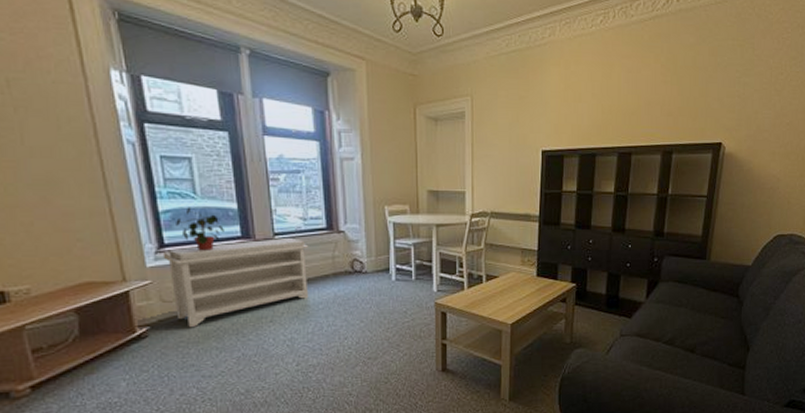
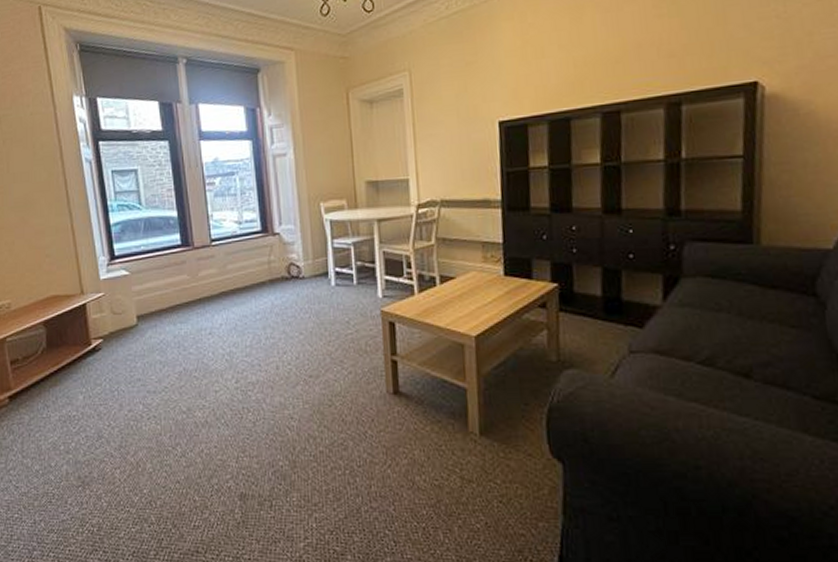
bench: present [162,238,309,328] -> none [113,244,246,341]
potted plant: present [176,207,224,251] -> none [124,218,166,261]

